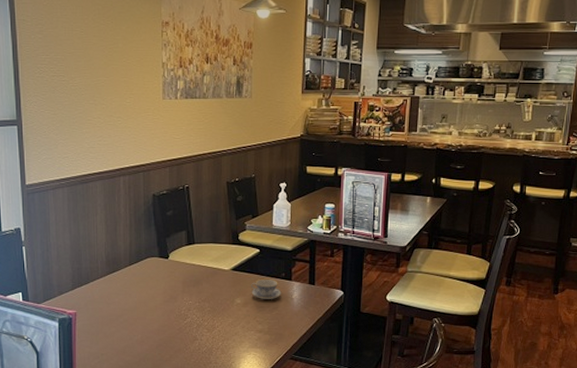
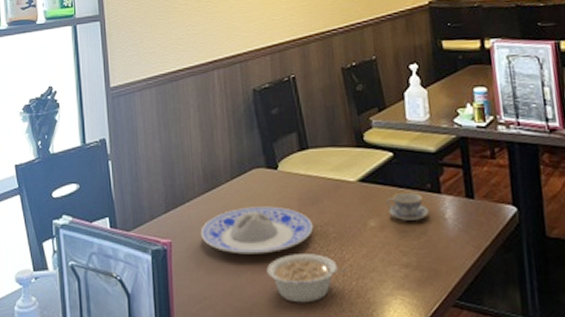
plate: none [101,287,193,322] -> present [200,206,314,255]
legume: none [154,322,216,358] -> present [266,254,347,303]

